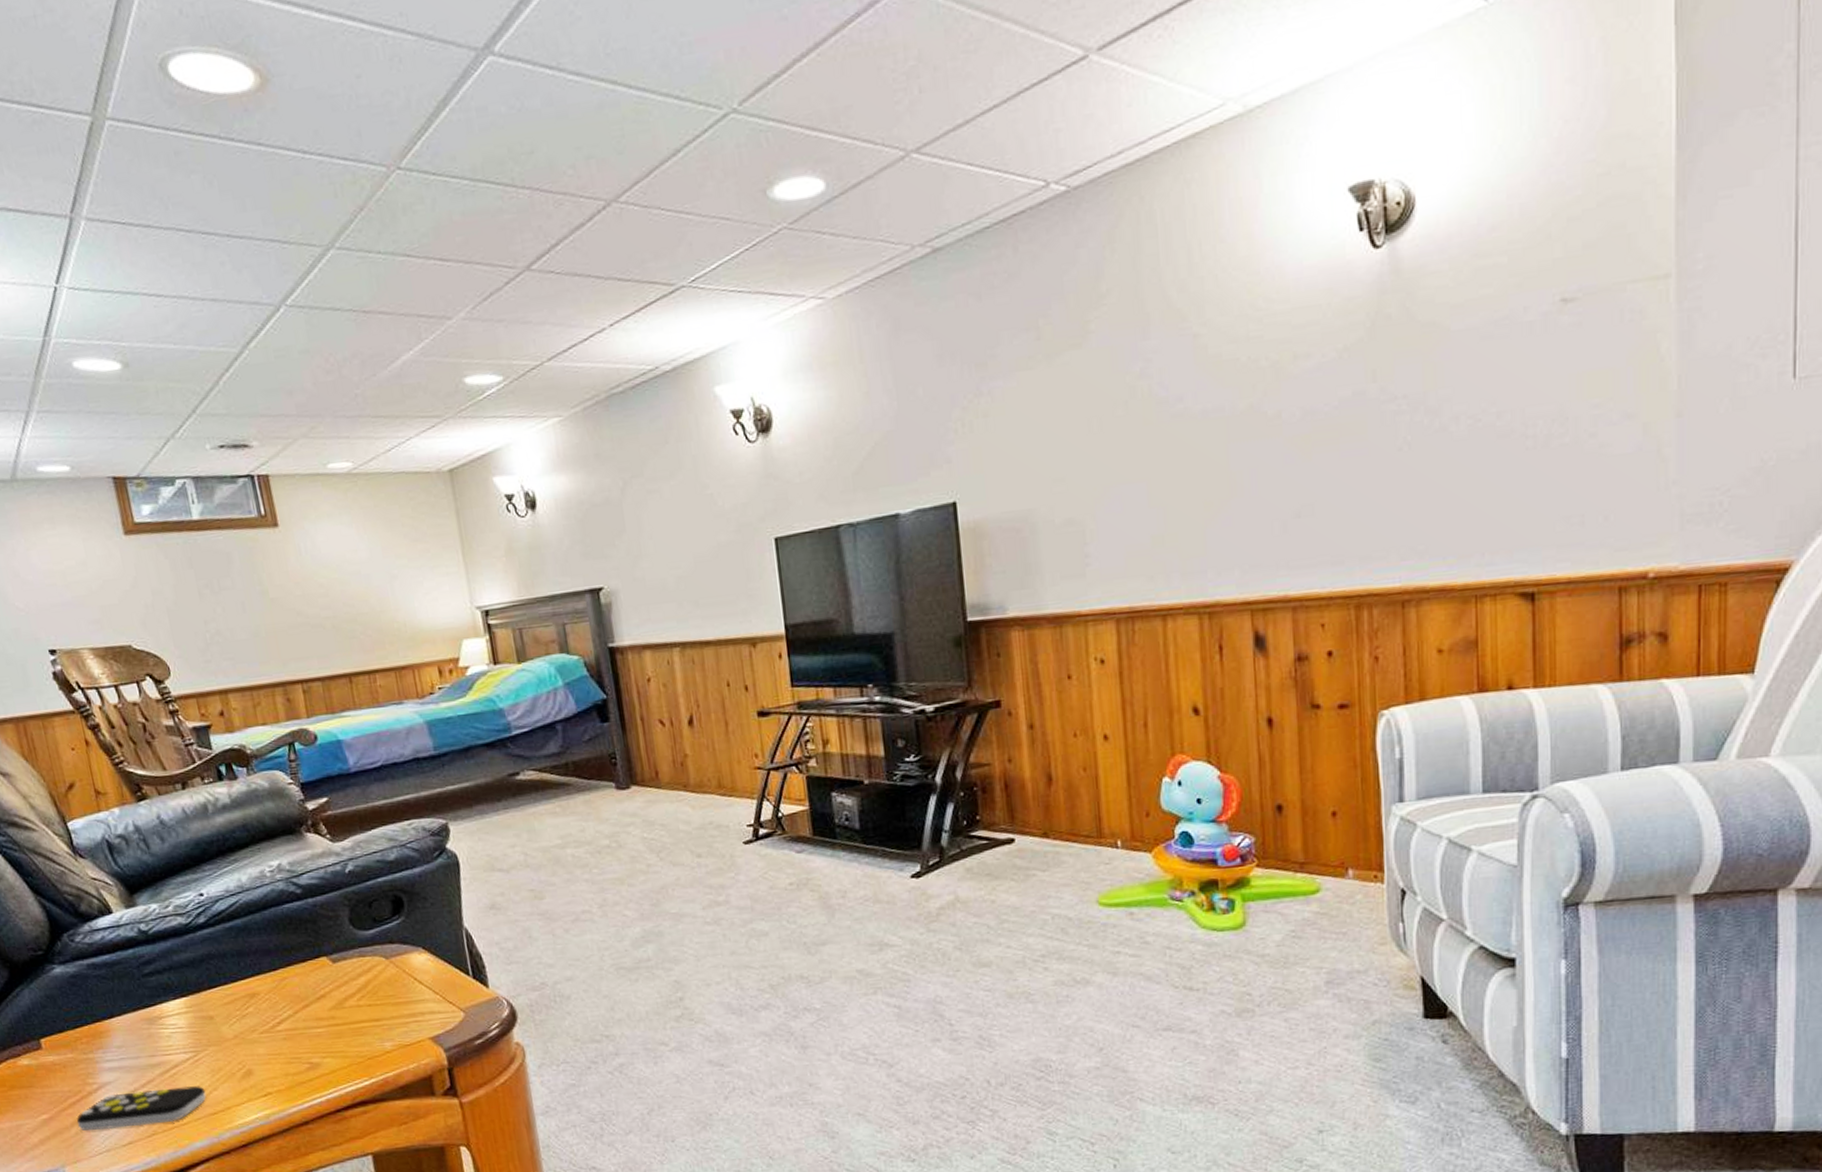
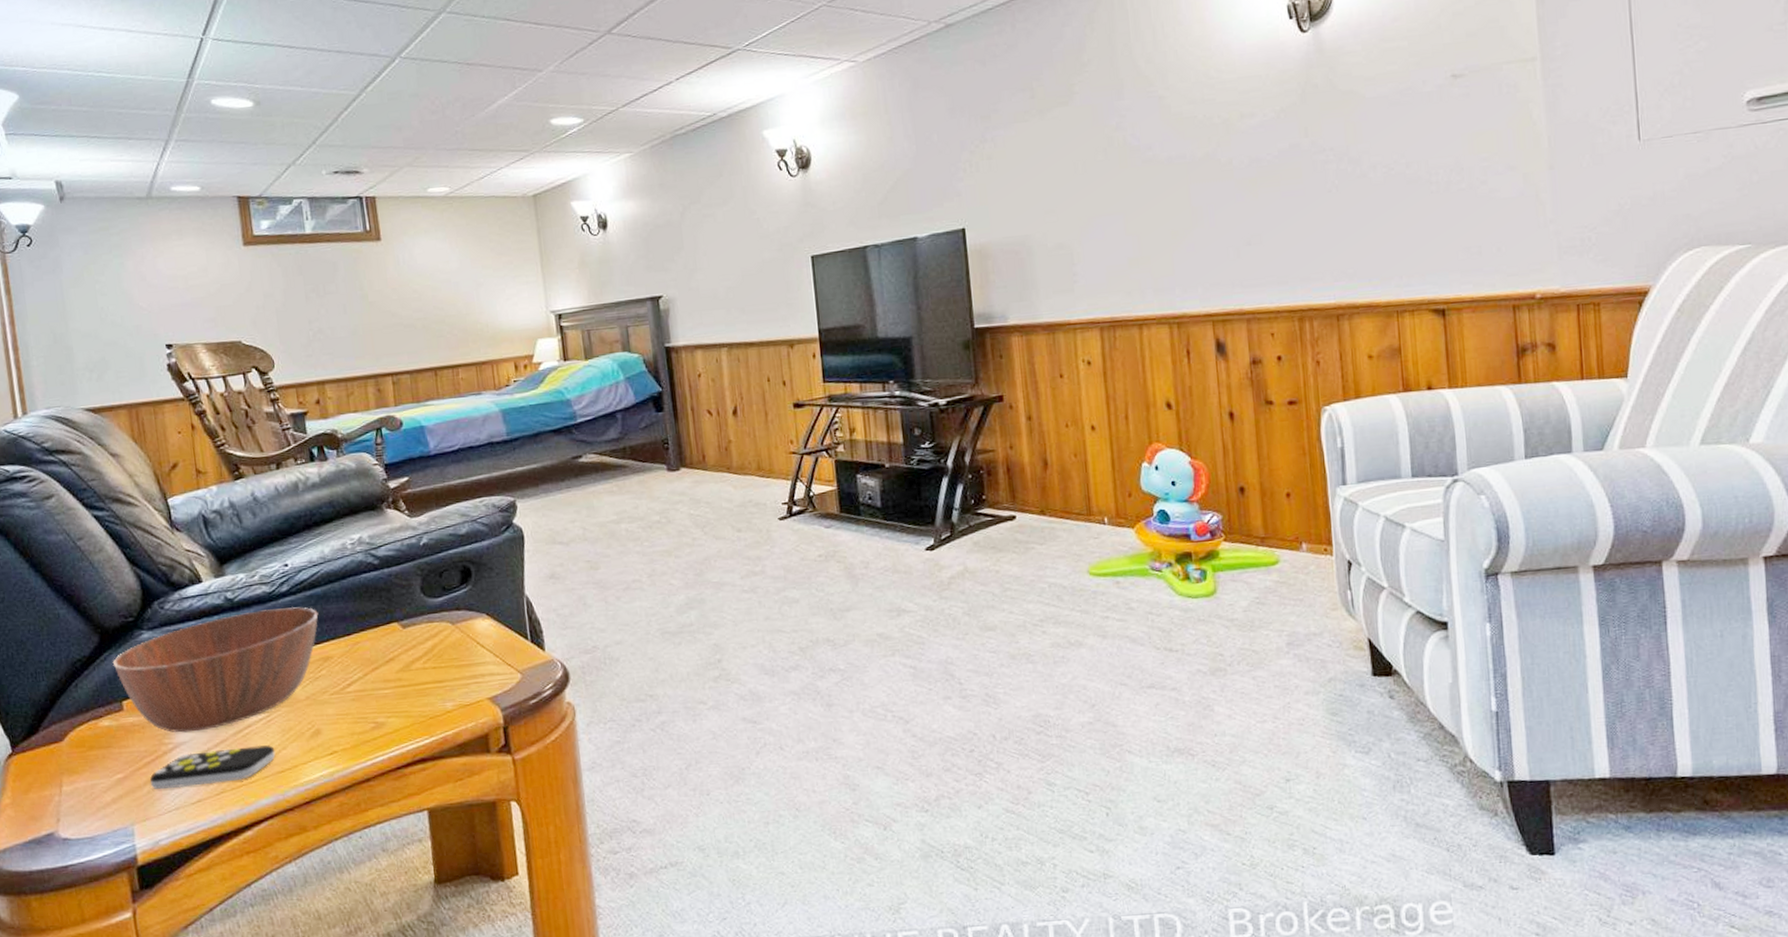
bowl: none [25,939,241,1073] -> present [112,607,319,733]

